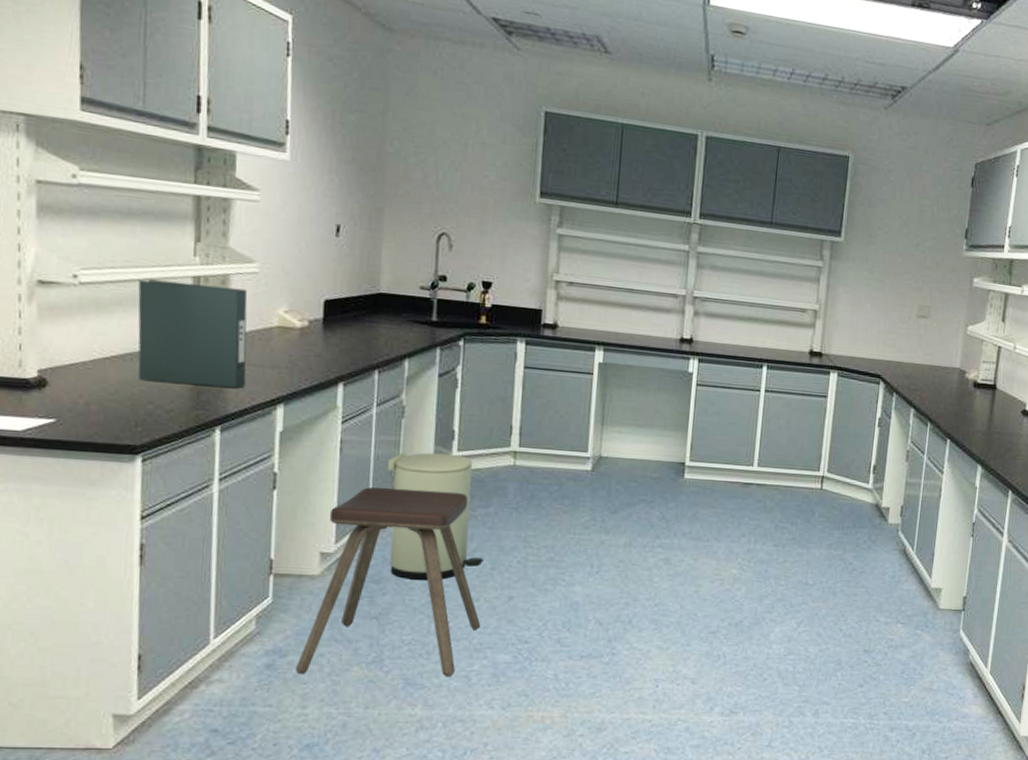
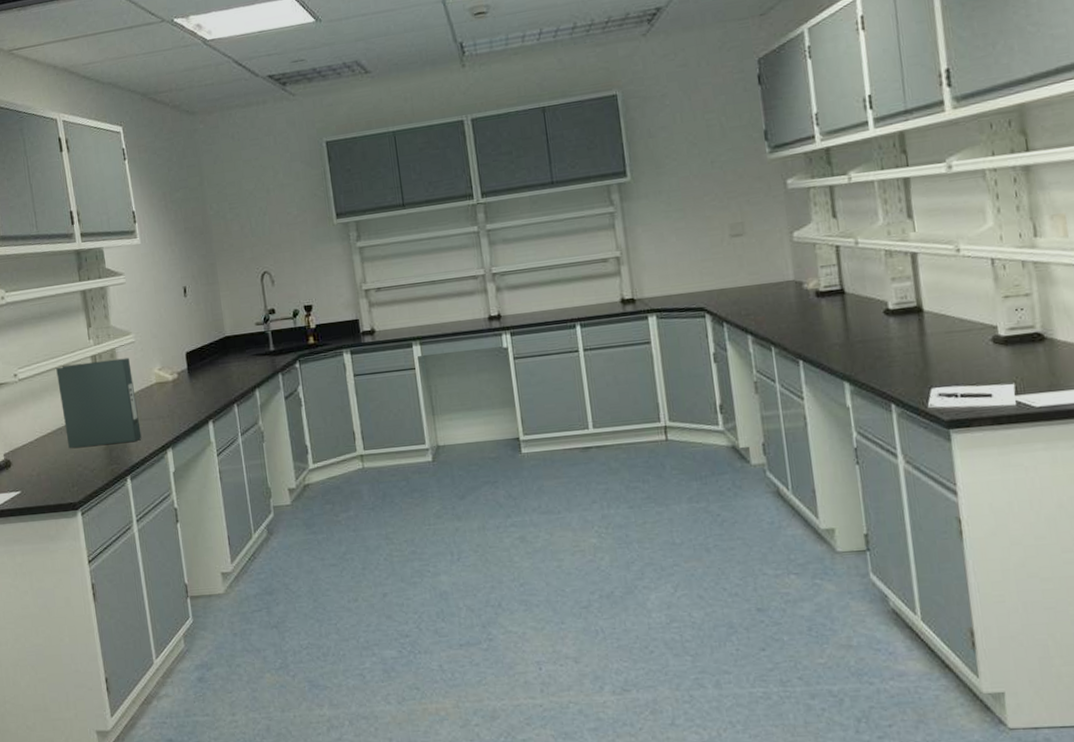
music stool: present [296,487,481,677] -> none [221,501,364,684]
pedal bin: present [387,452,483,580] -> none [258,467,354,588]

